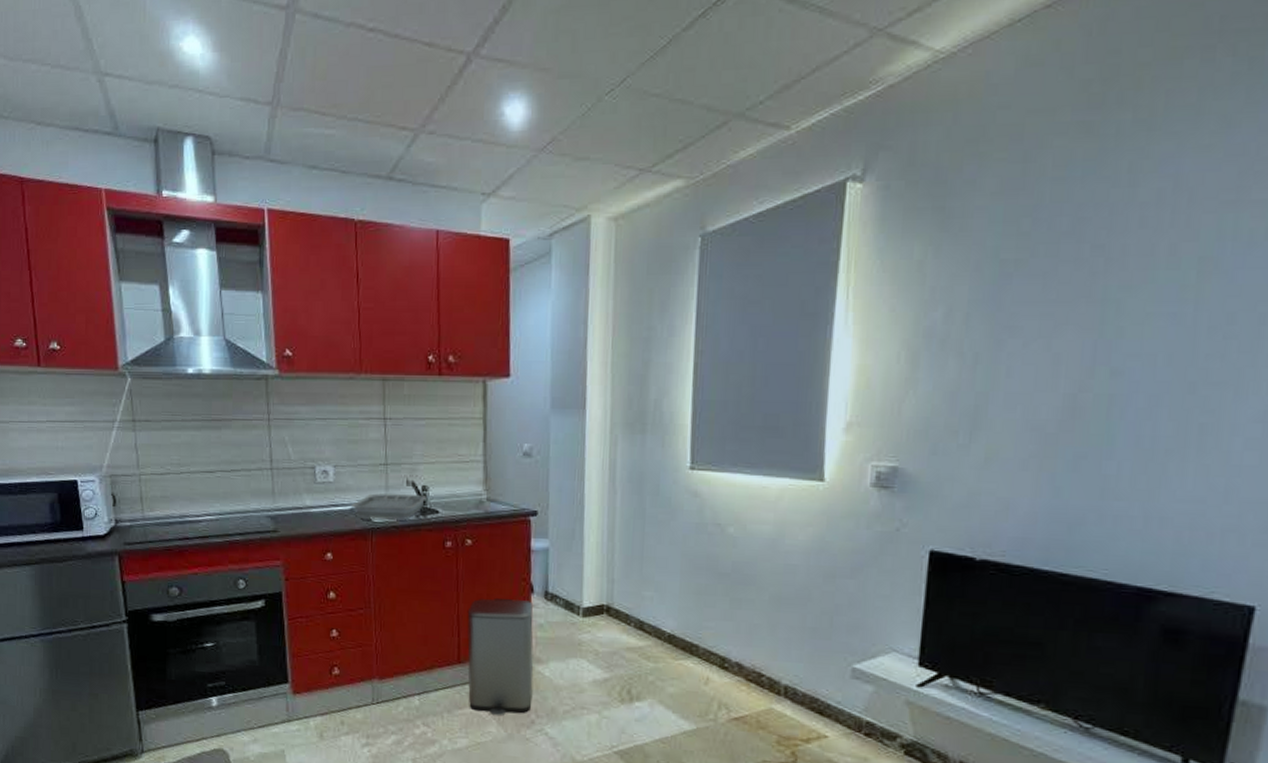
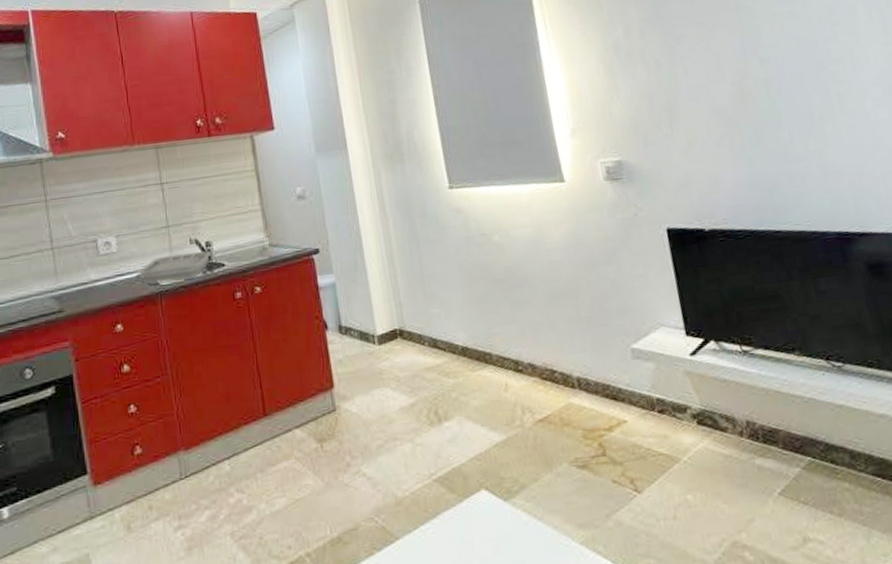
pedal bin: present [467,598,534,717] -> none [266,338,345,467]

